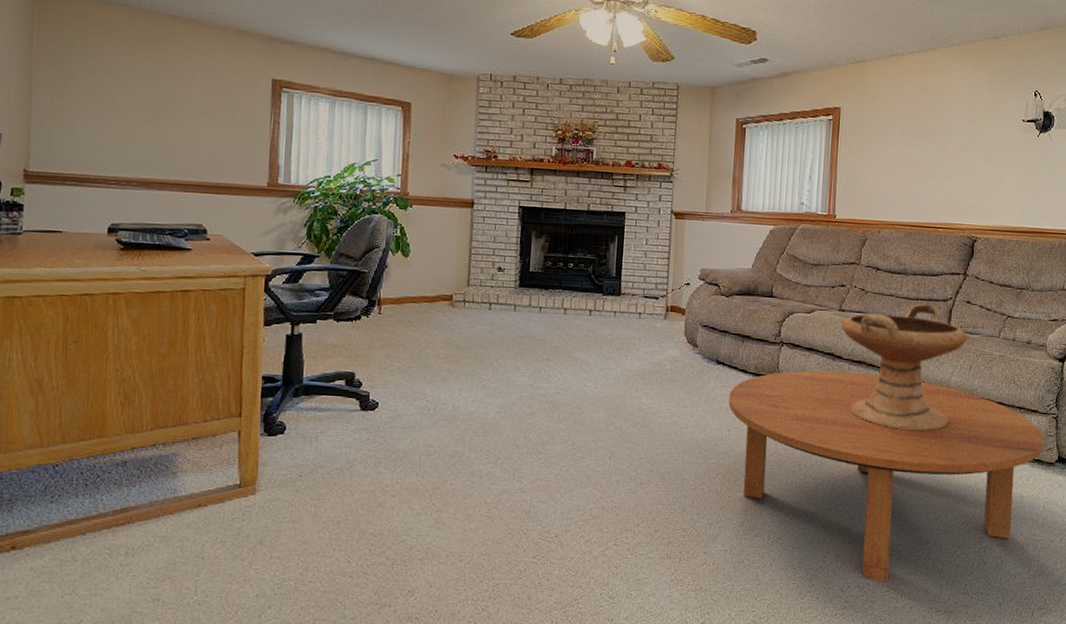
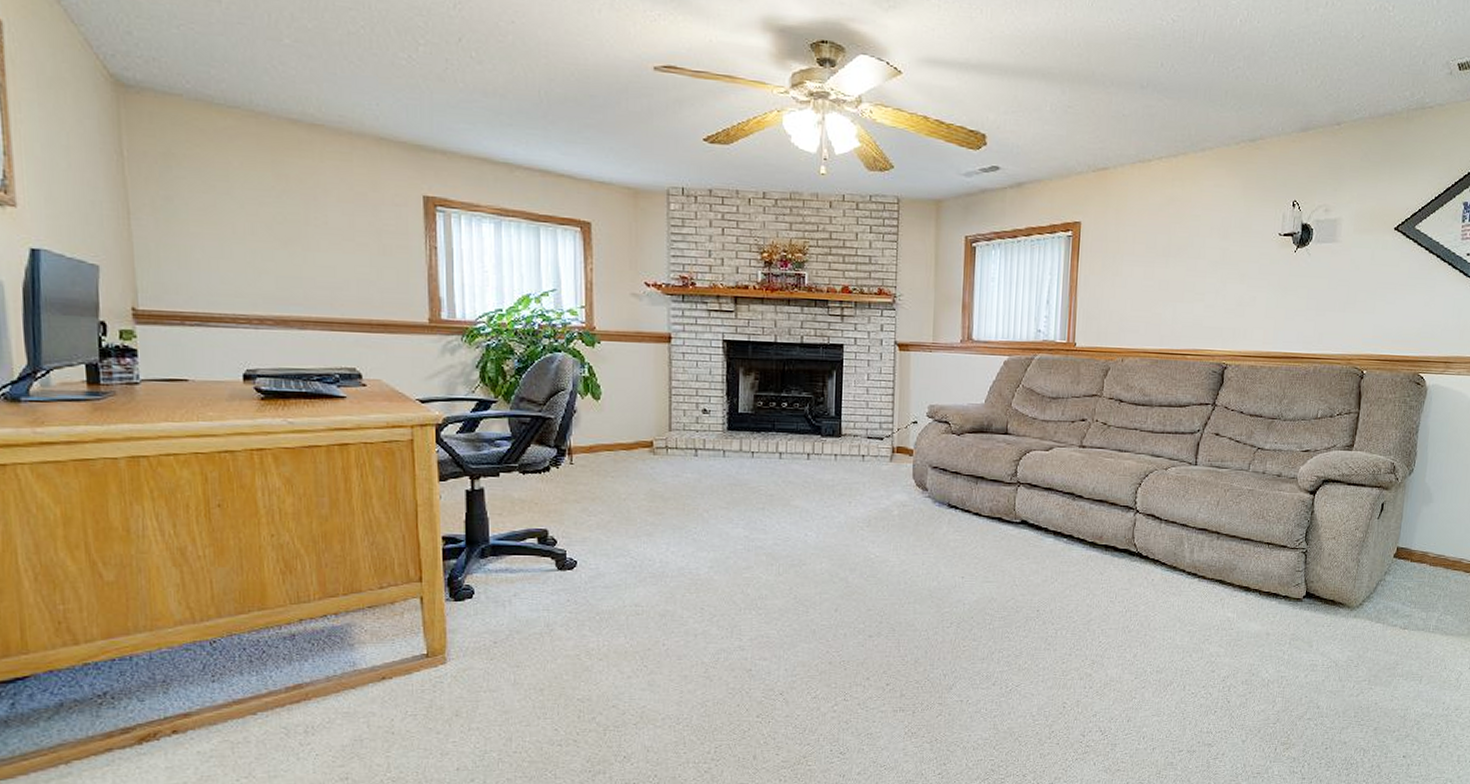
coffee table: present [729,370,1044,582] -> none [962,511,1292,725]
decorative bowl: present [841,303,968,431] -> none [1082,437,1216,571]

